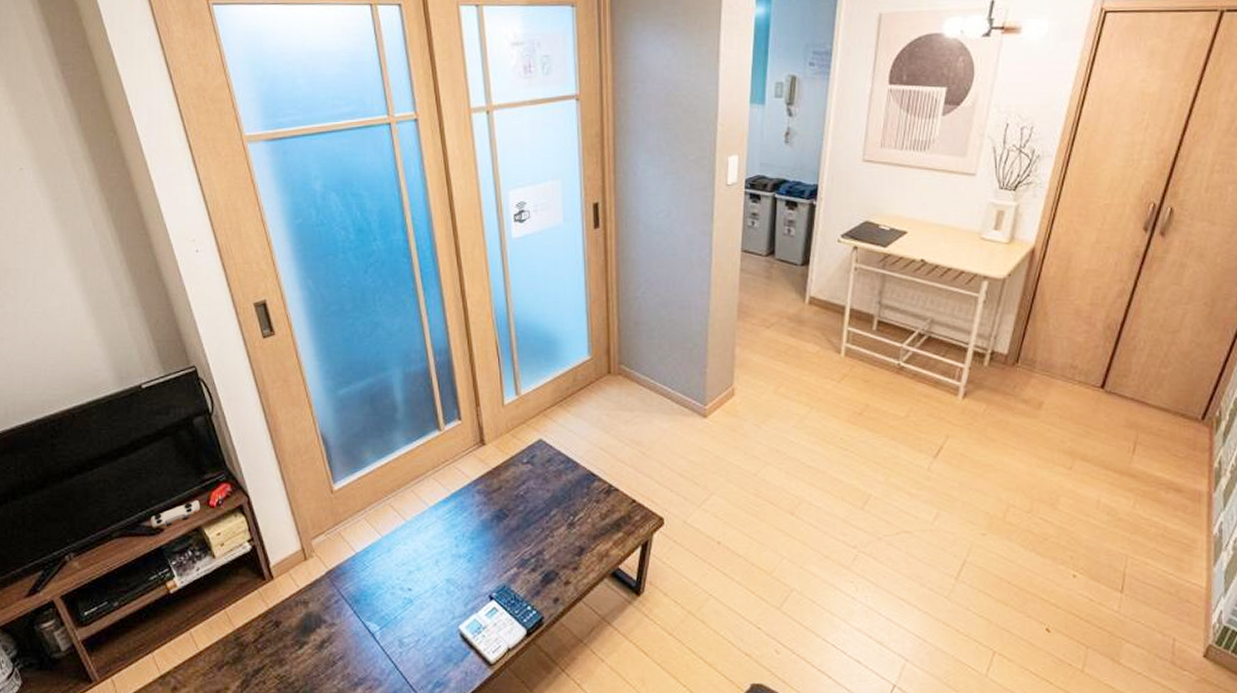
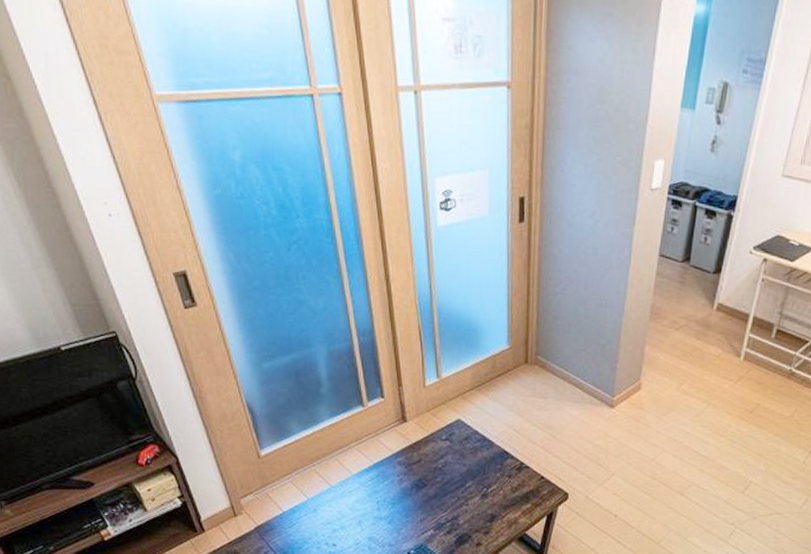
game controller: present [150,500,201,528] -> none [79,459,130,482]

